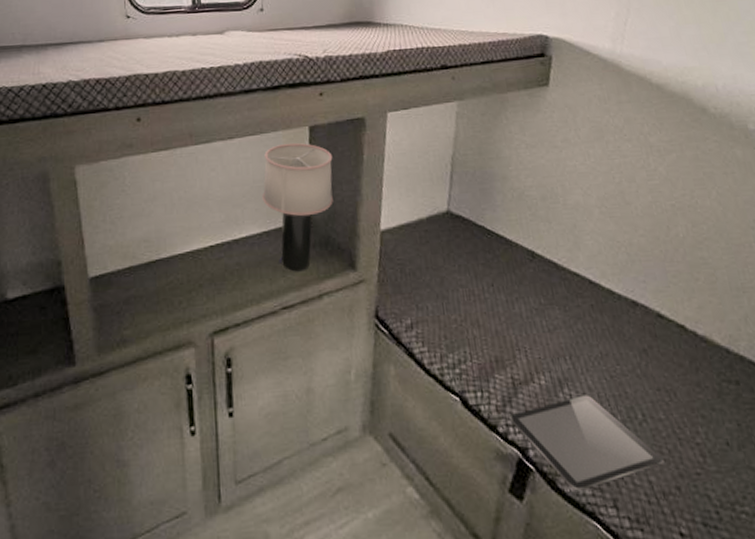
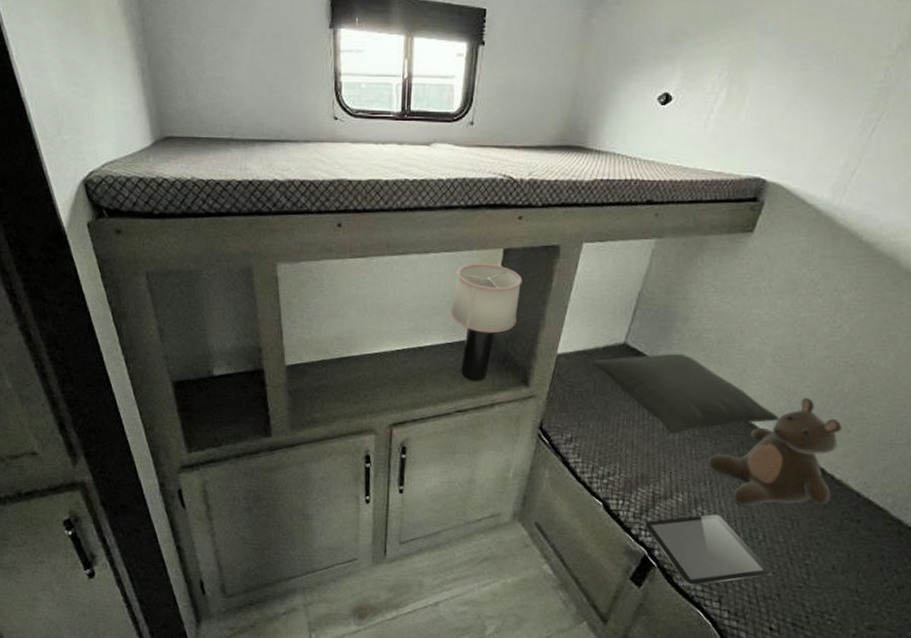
pillow: none [418,215,623,307] -> present [592,353,780,435]
stuffed bear: none [562,248,700,381] -> present [708,398,842,506]

